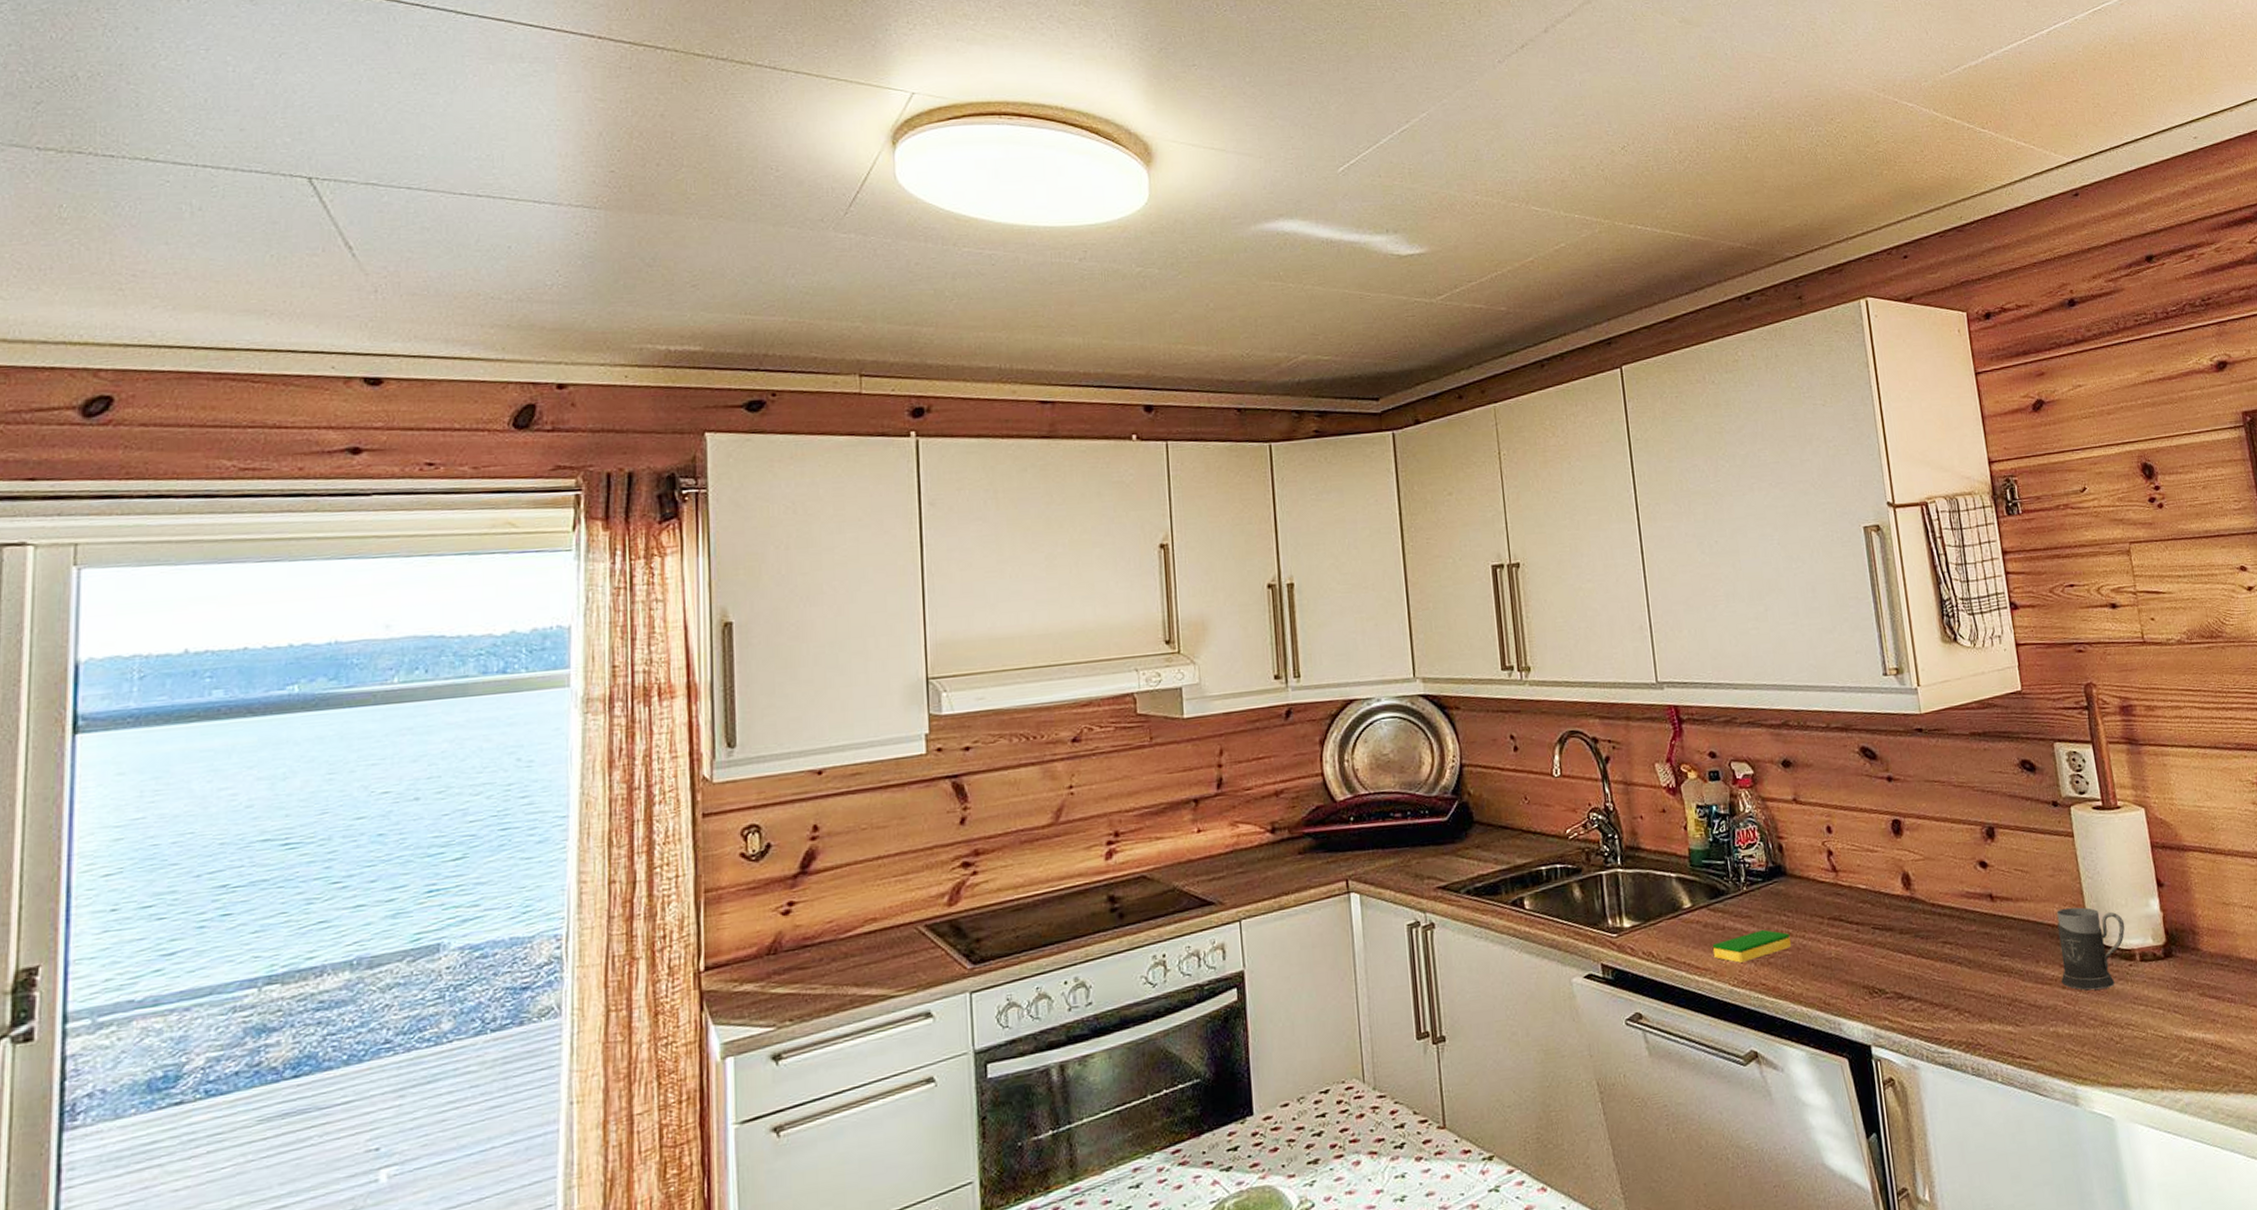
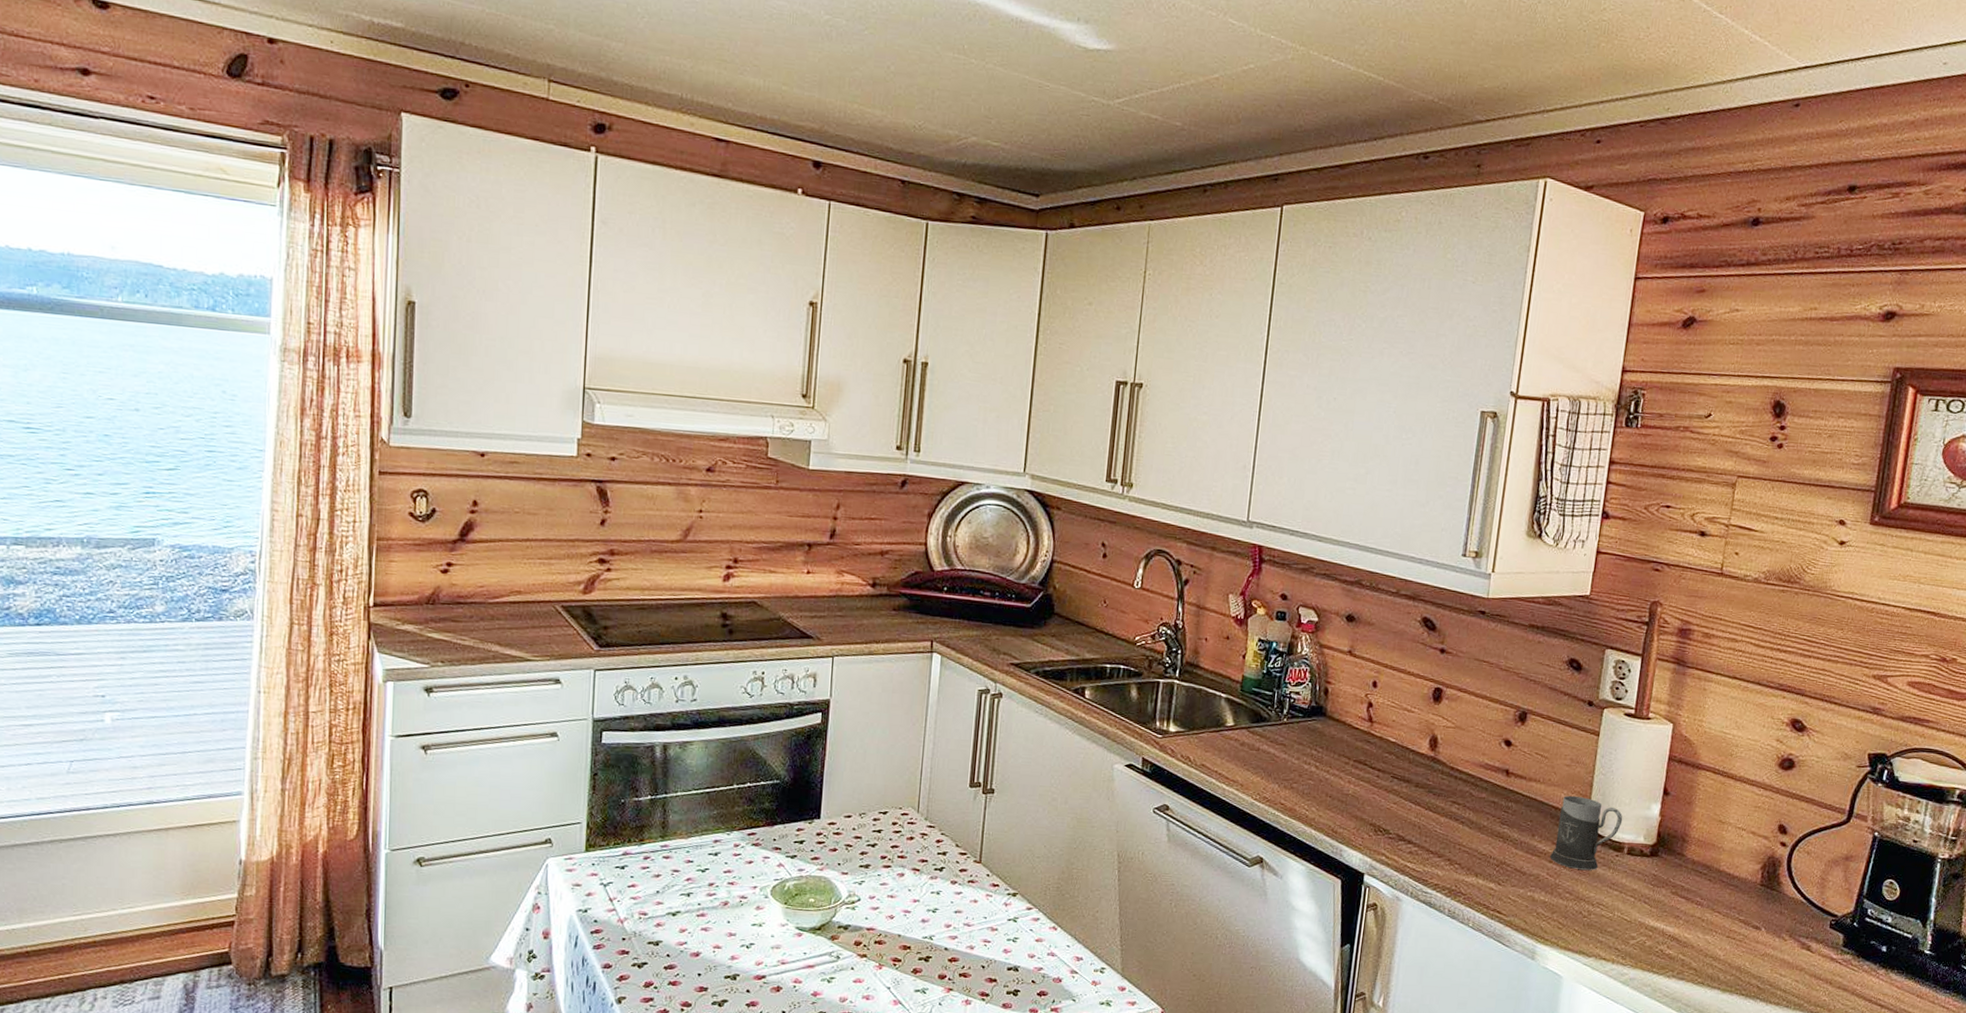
dish sponge: present [1713,929,1791,963] -> none [1244,757,1316,782]

